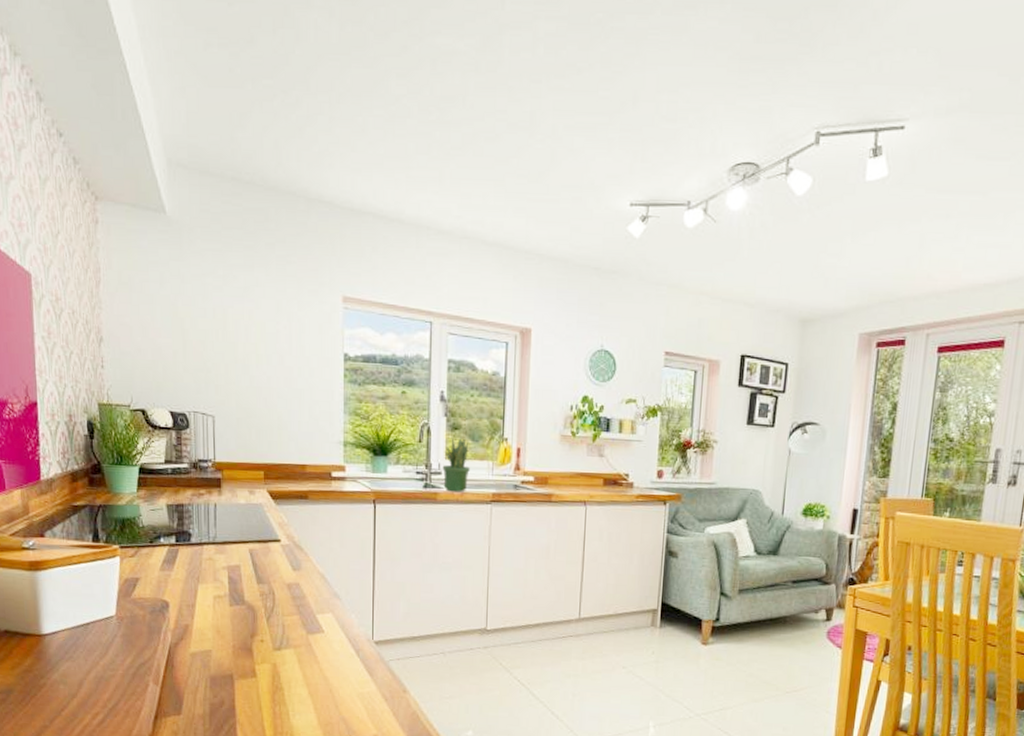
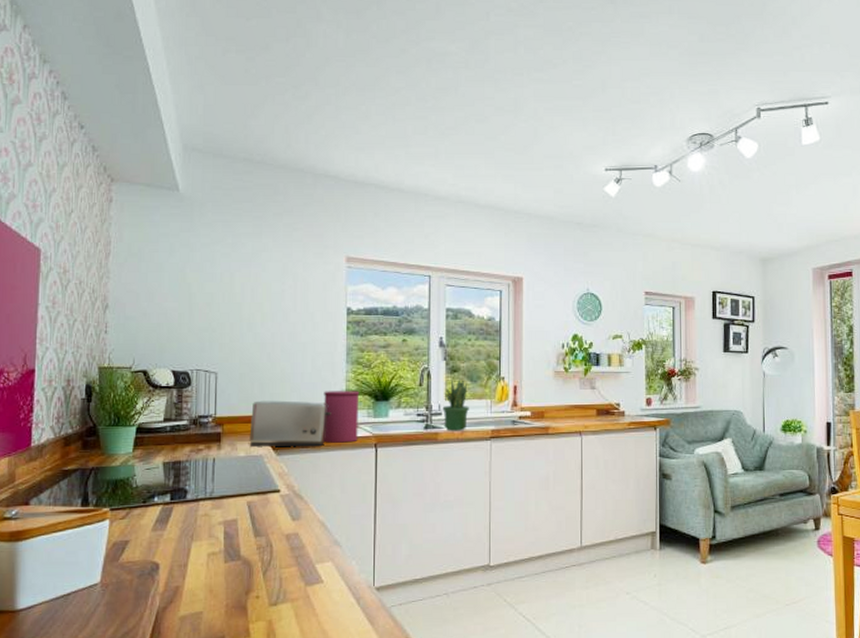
toaster: none [249,447,329,500] -> present [249,400,331,448]
canister: none [322,442,358,497] -> present [323,391,360,443]

